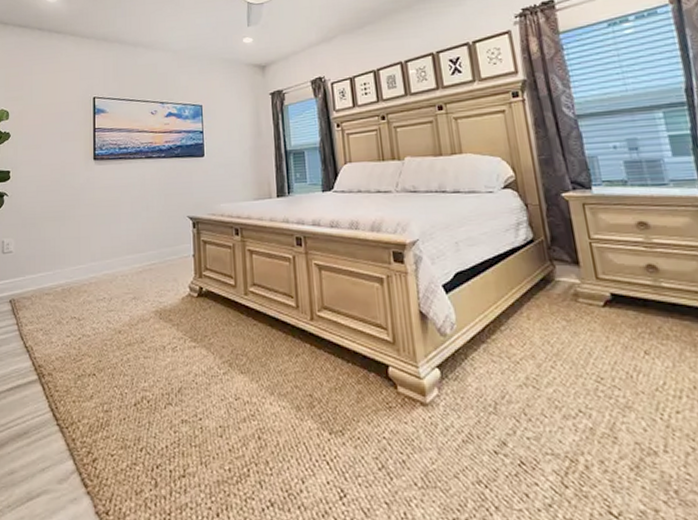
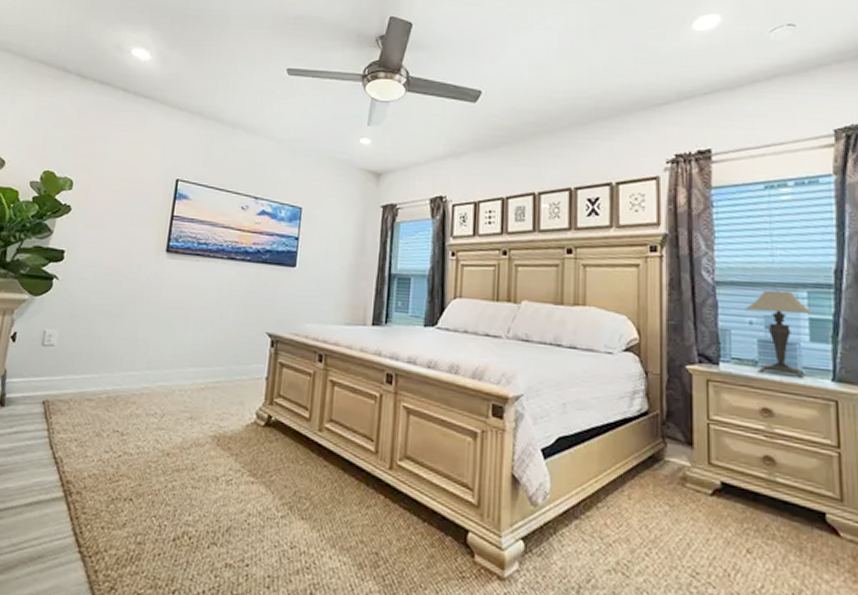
table lamp: none [607,114,673,192] -> present [745,290,812,380]

